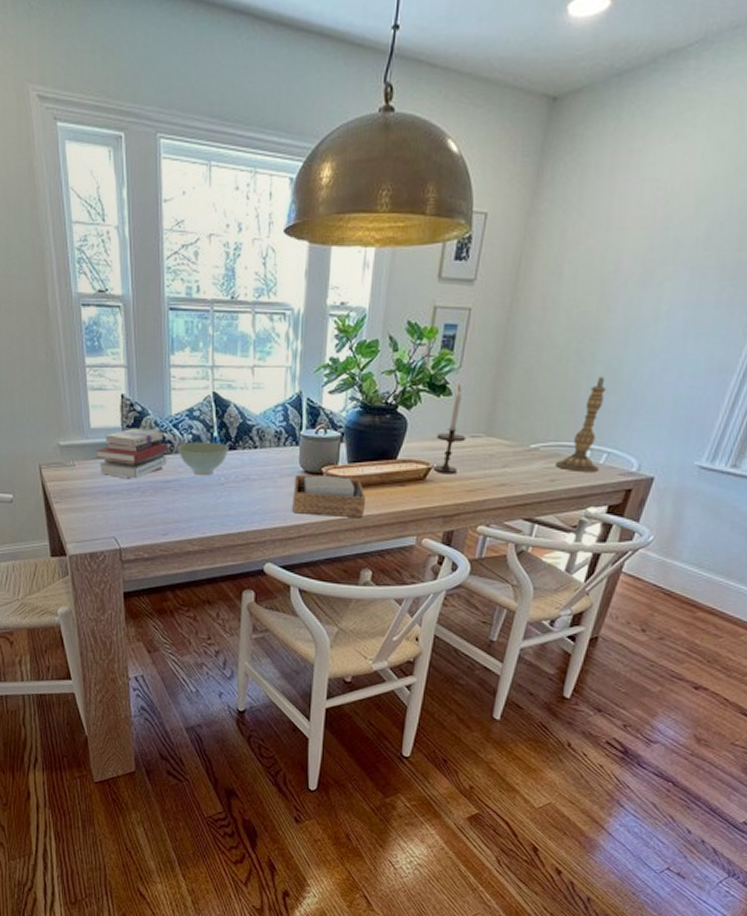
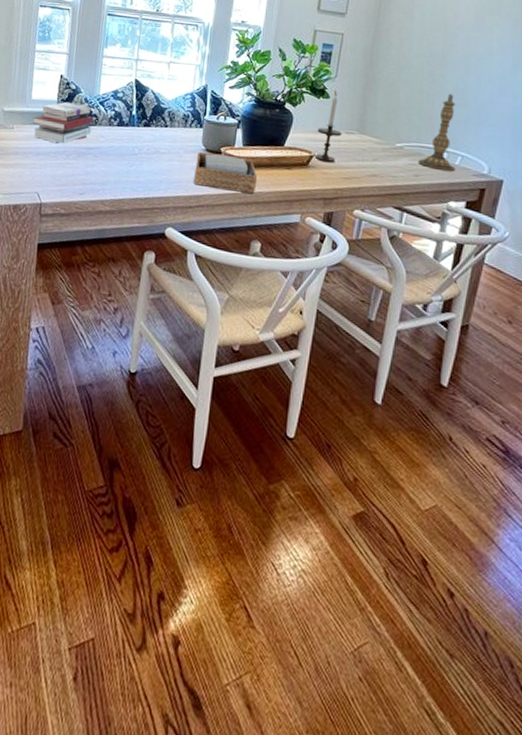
bowl: present [177,441,229,476] -> none [101,117,144,147]

